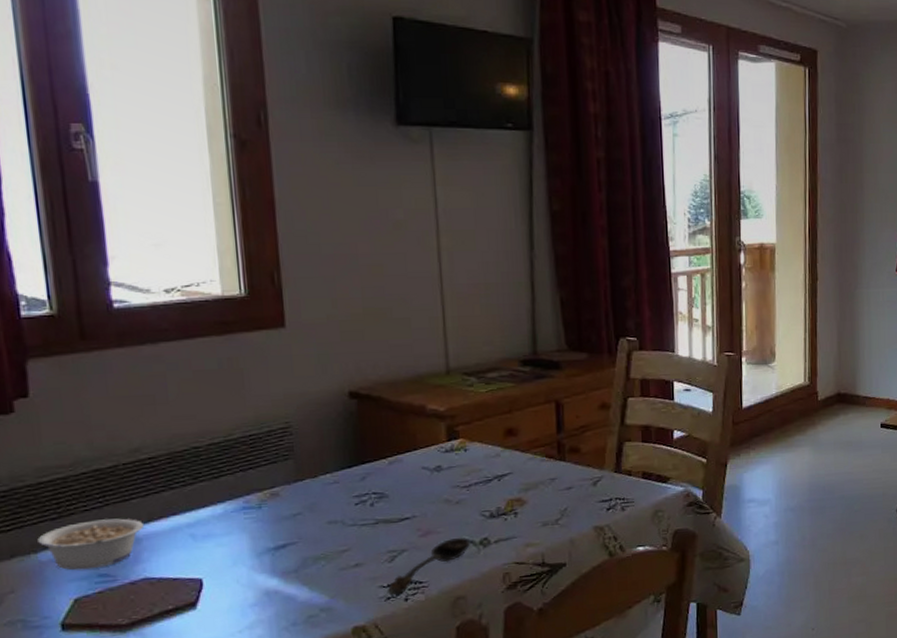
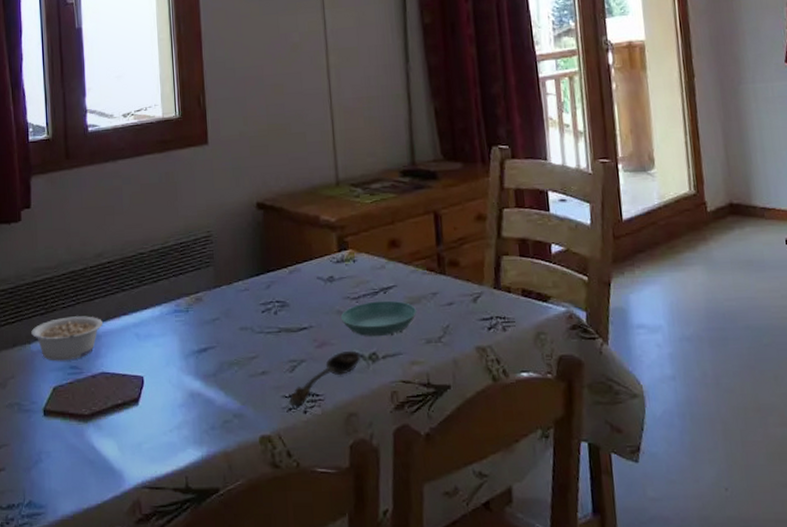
saucer: none [448,487,534,523] -> present [340,300,417,337]

